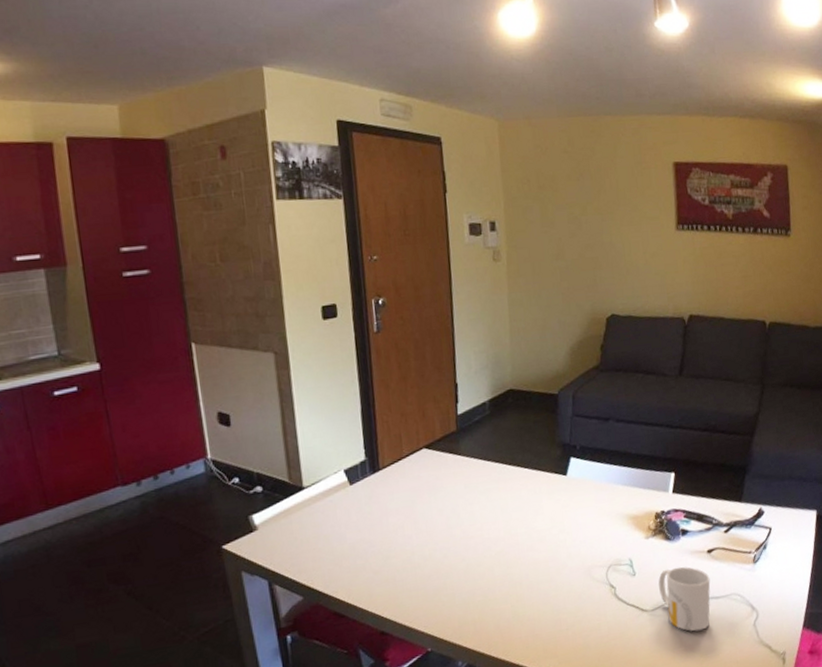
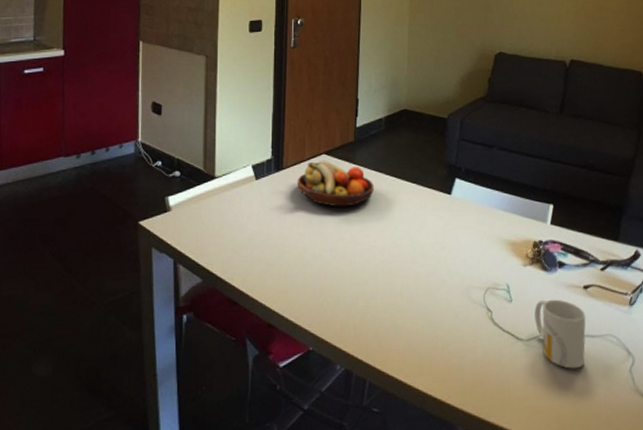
fruit bowl: none [396,454,483,504] -> present [297,160,374,207]

